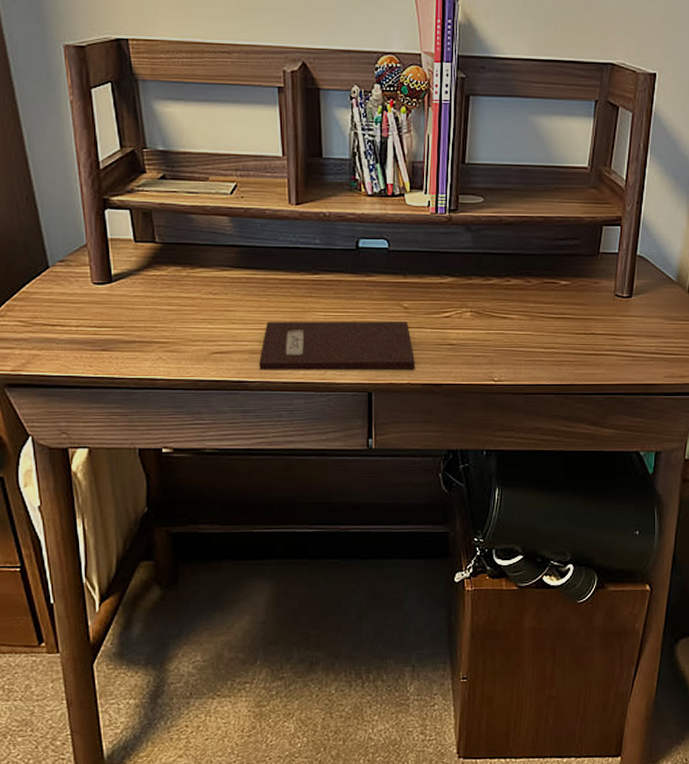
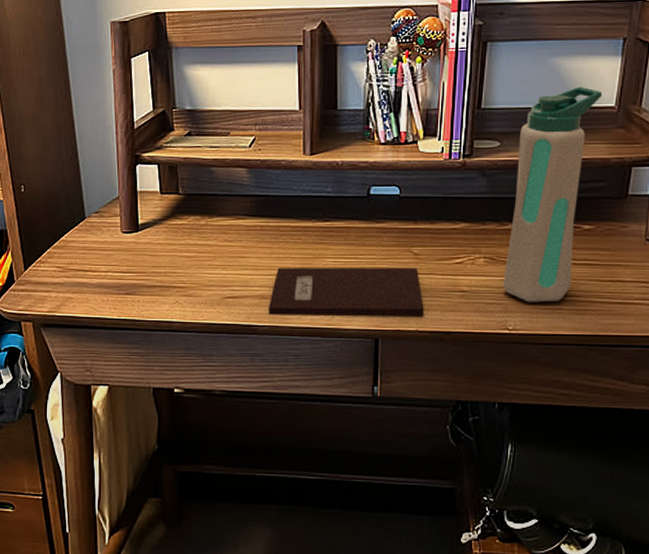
water bottle: none [488,145,577,355] -> present [502,86,603,302]

